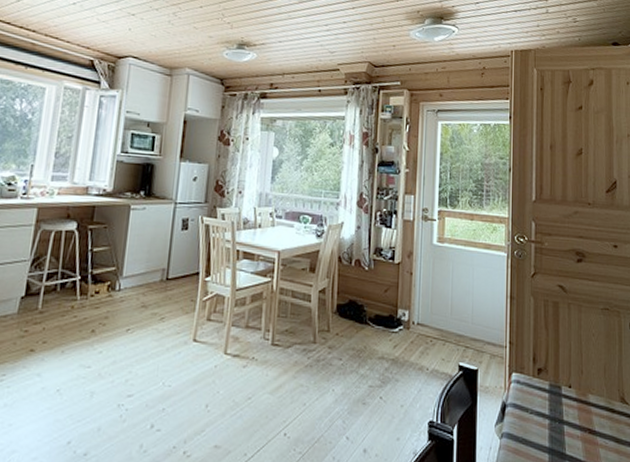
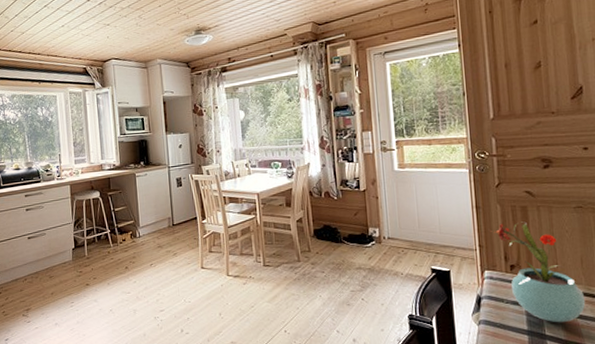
potted flower: none [520,319,606,441] -> present [488,222,586,323]

